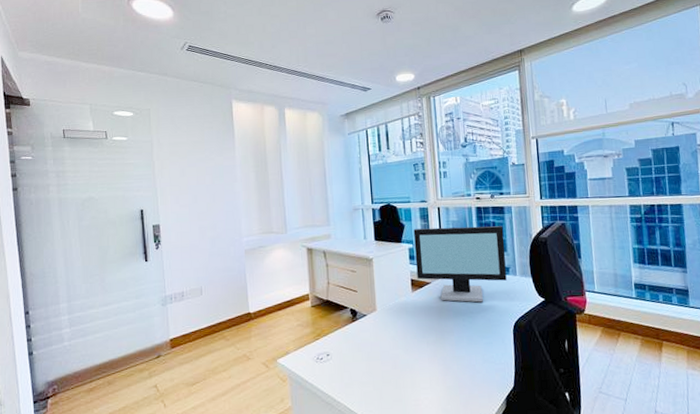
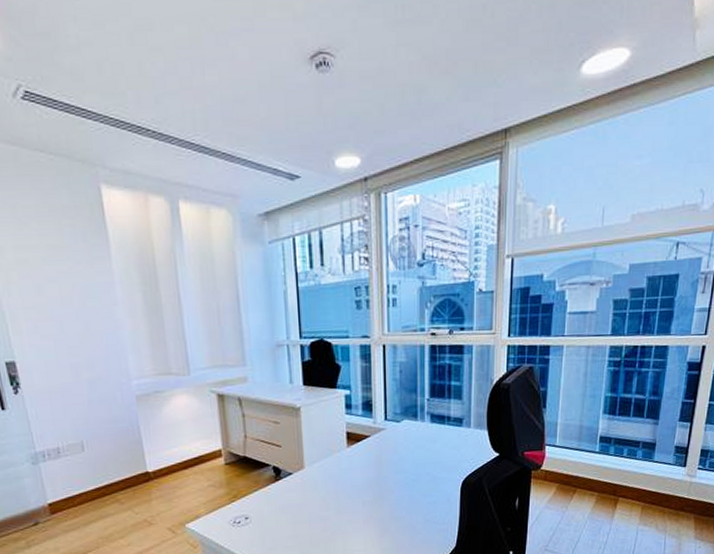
computer monitor: present [413,226,507,303] -> none [352,368,460,458]

